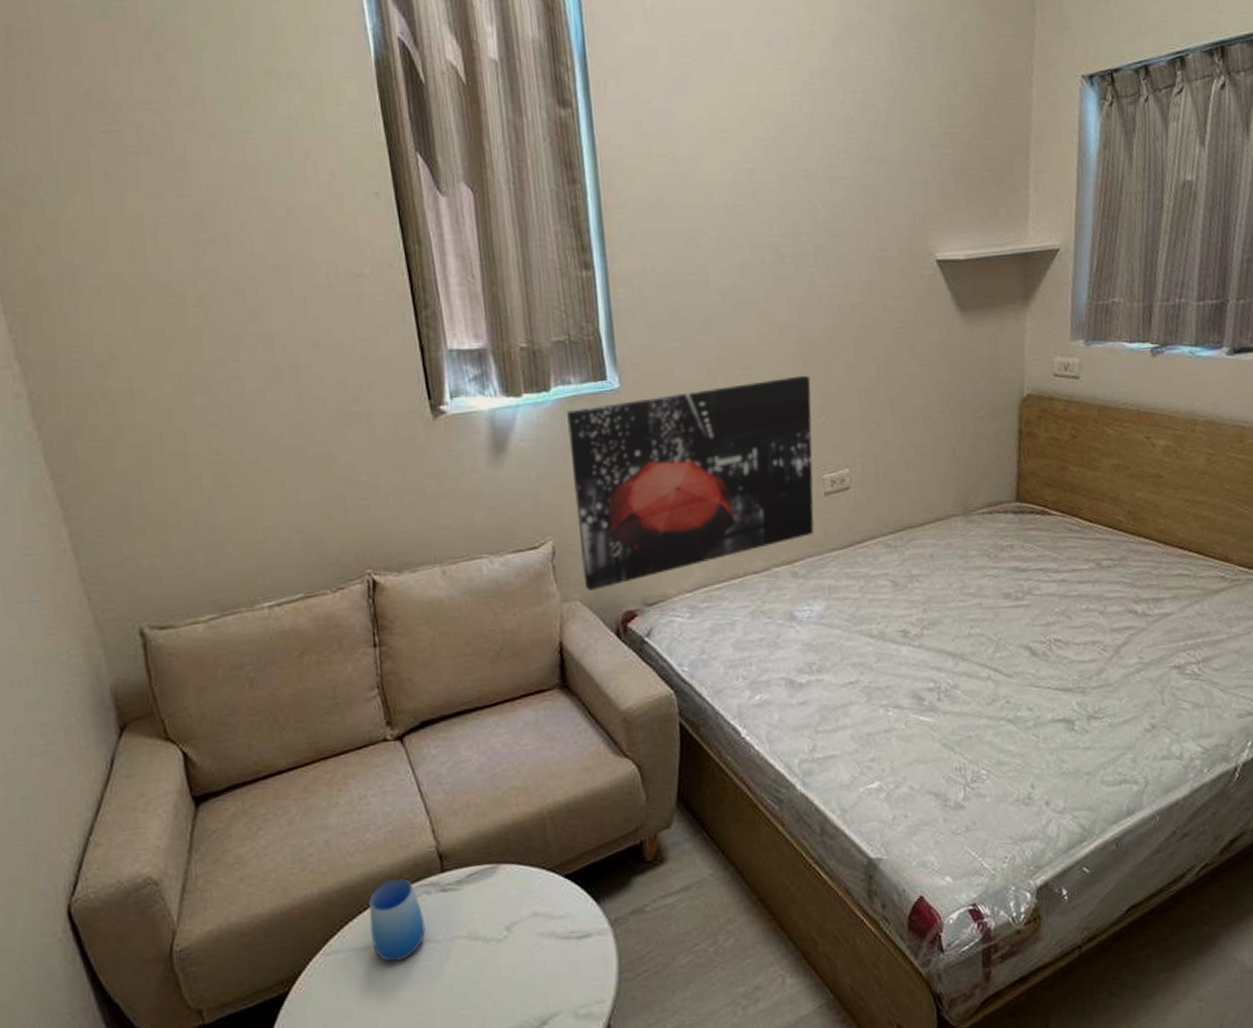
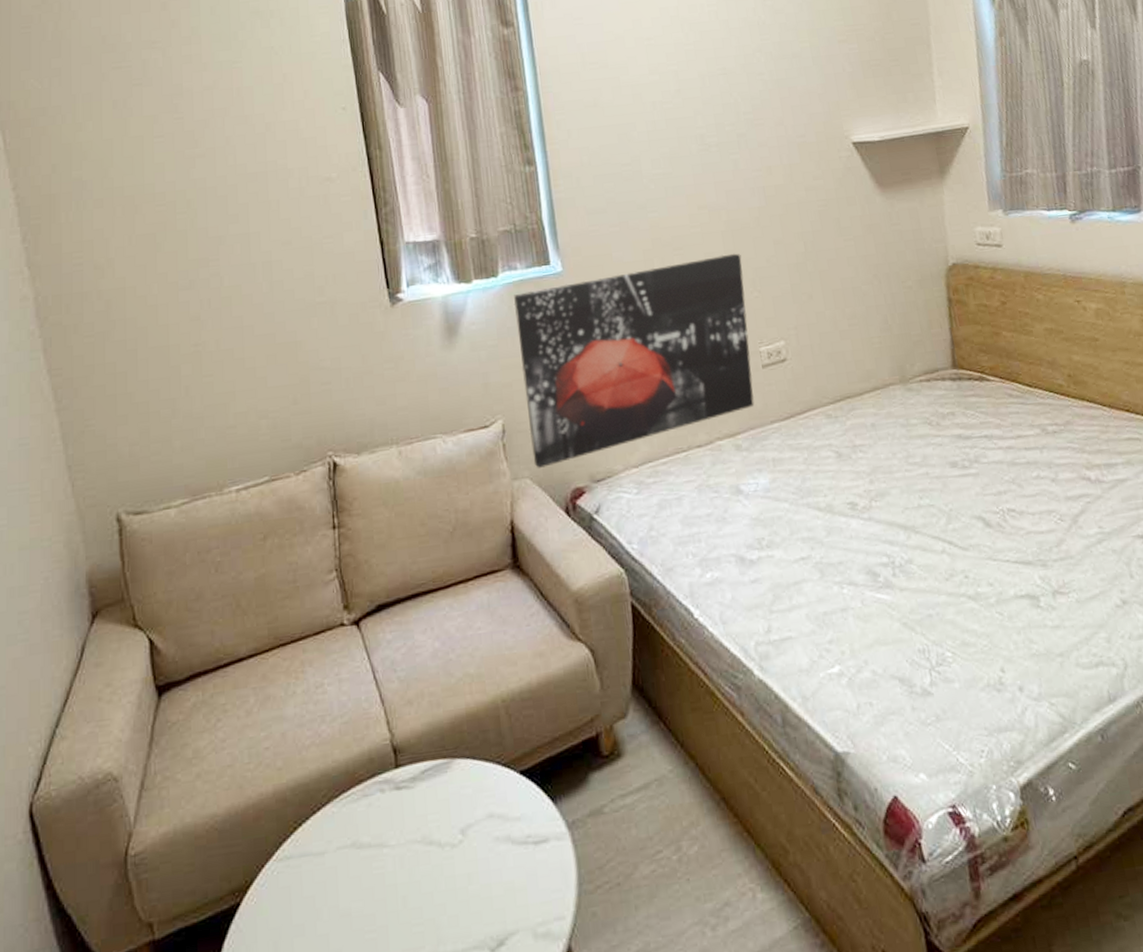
cup: present [369,878,426,962] -> none [323,774,379,869]

